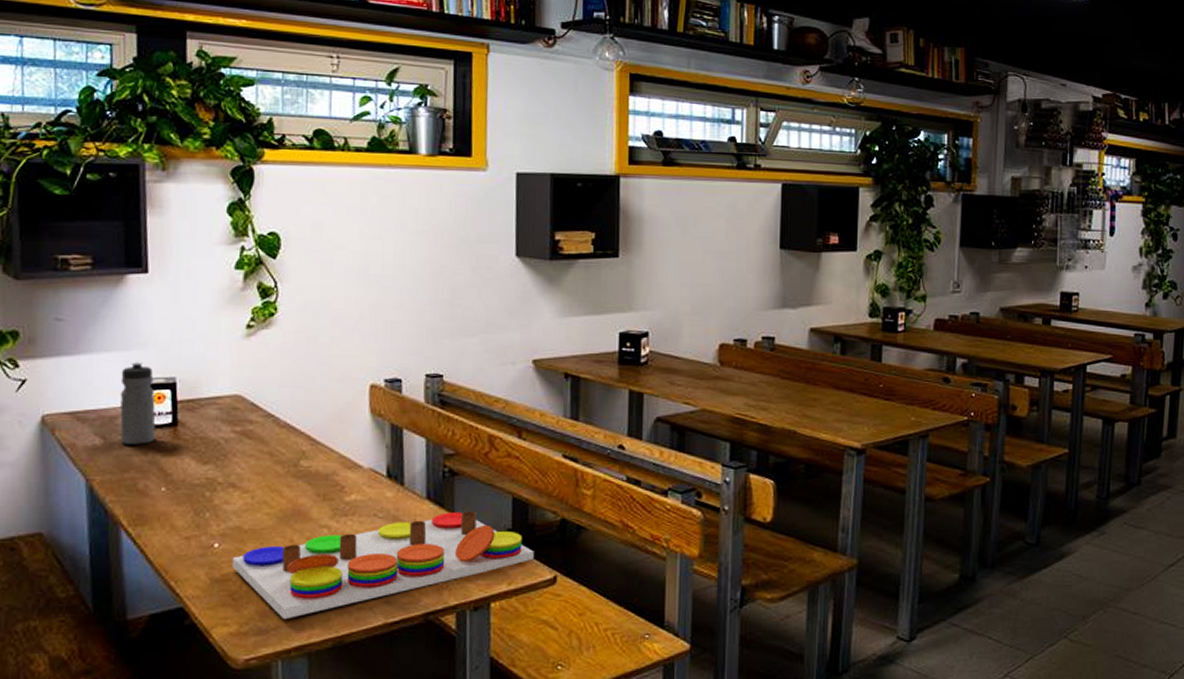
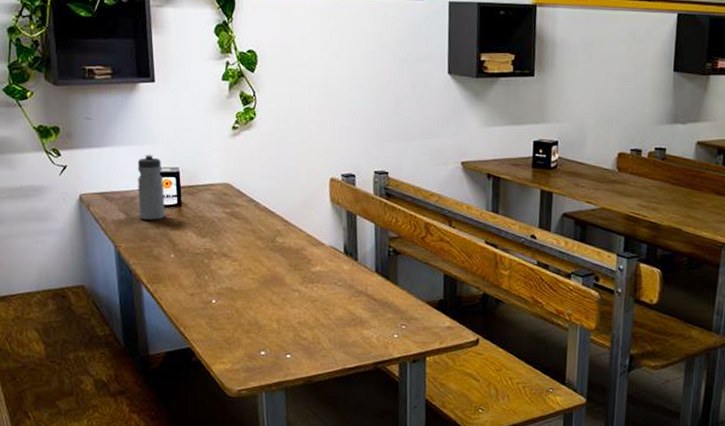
board game: present [232,511,534,619] -> none [226,284,461,361]

